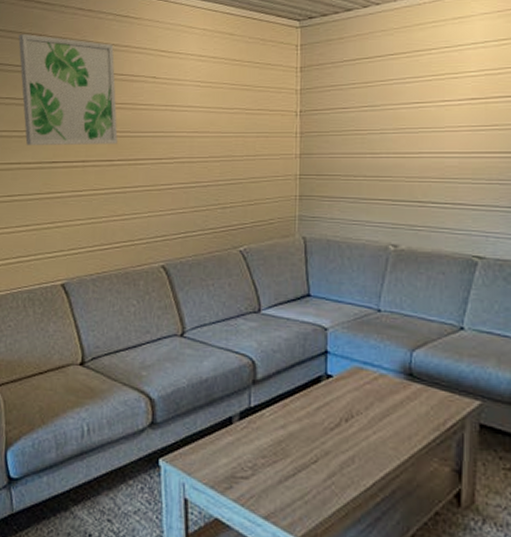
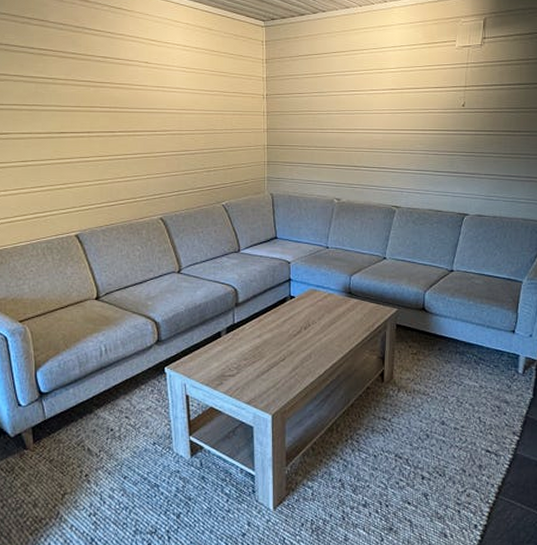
wall art: present [18,34,118,145] -> none [22,19,118,118]

